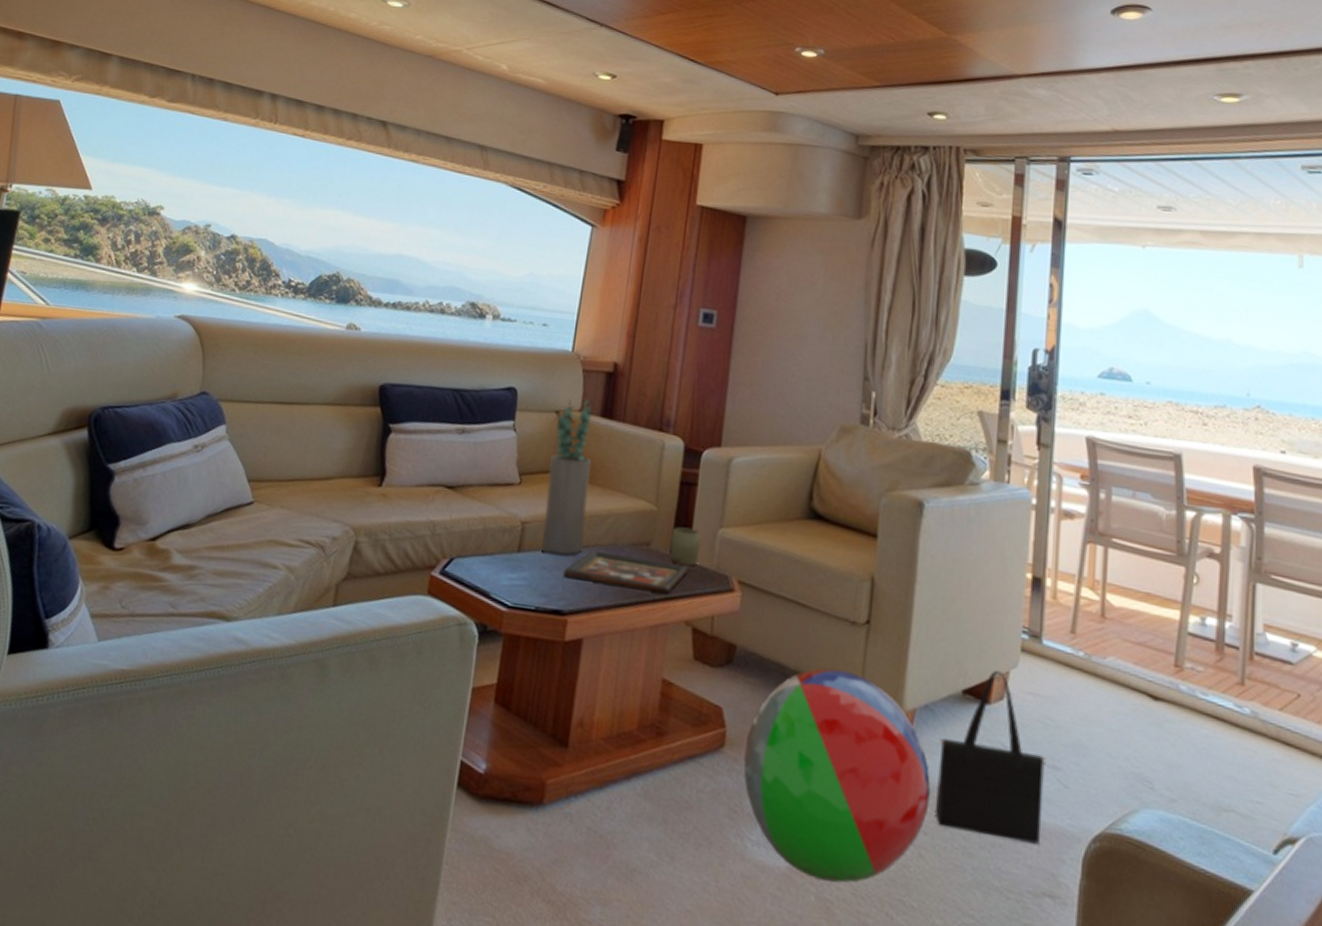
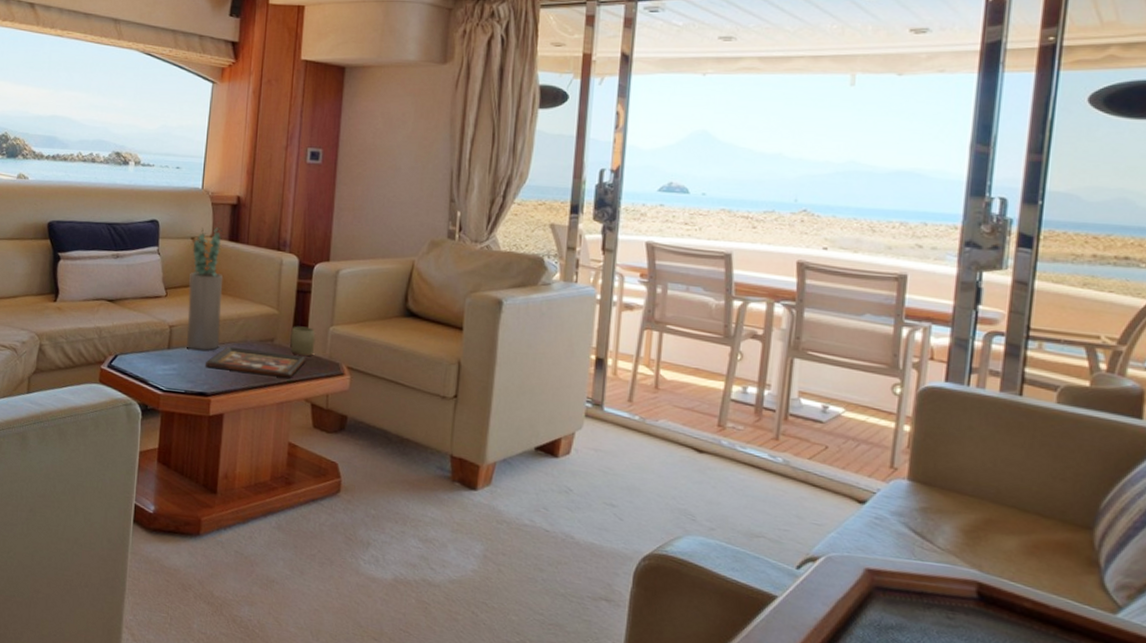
beach ball: present [743,668,931,883] -> none [356,432,508,590]
tote bag: present [934,670,1047,844] -> none [511,431,605,562]

